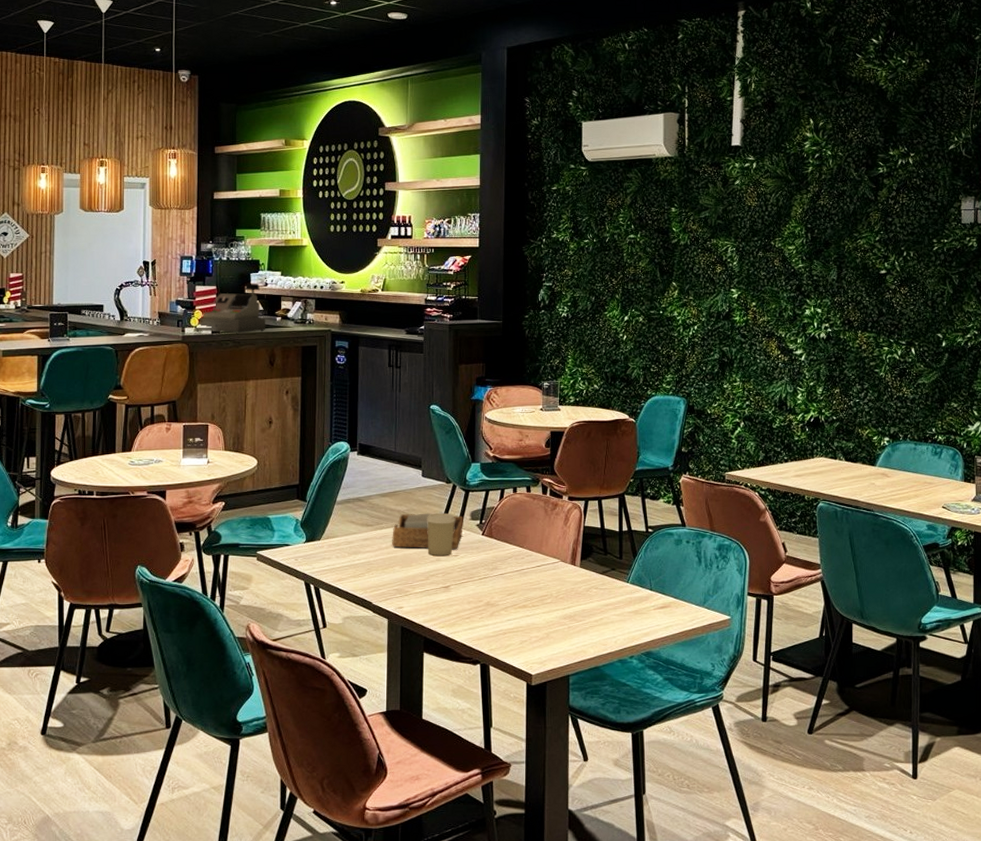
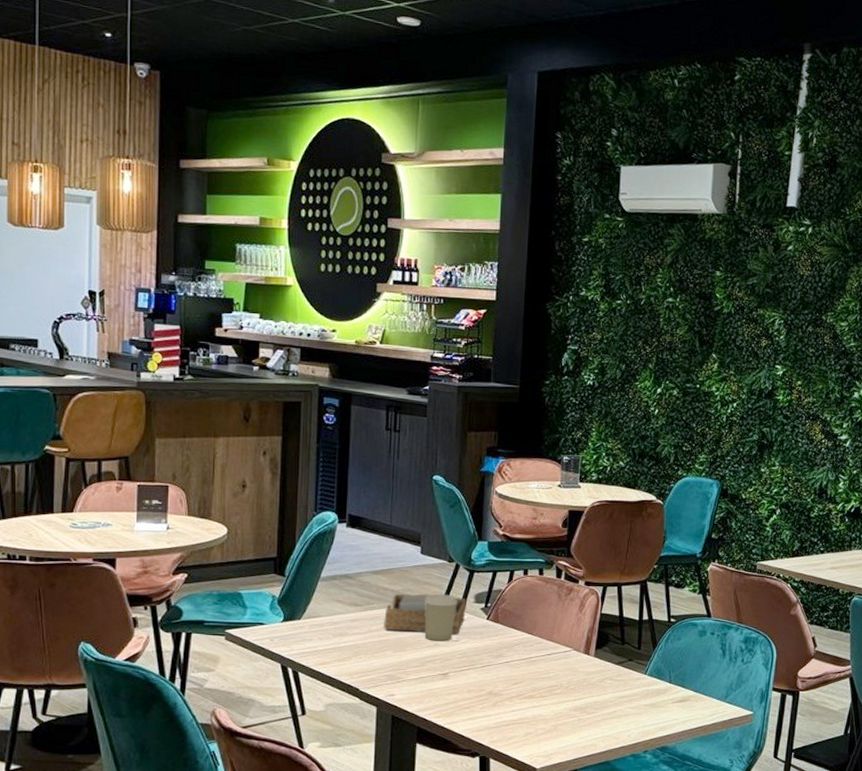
cash register: present [194,283,266,335] -> none [152,325,241,384]

